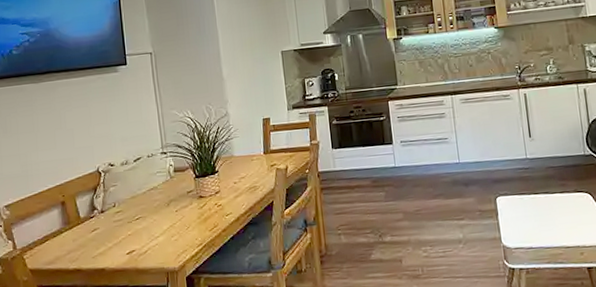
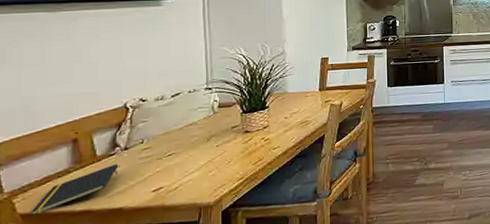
notepad: none [37,225,98,271] -> present [30,163,119,216]

